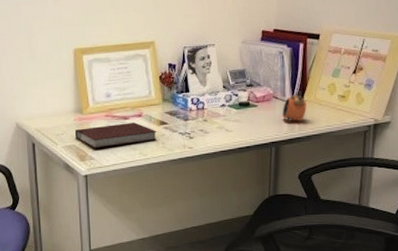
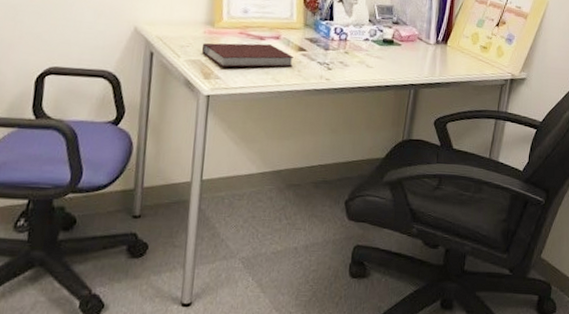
alarm clock: present [282,90,307,123] -> none [424,35,450,66]

